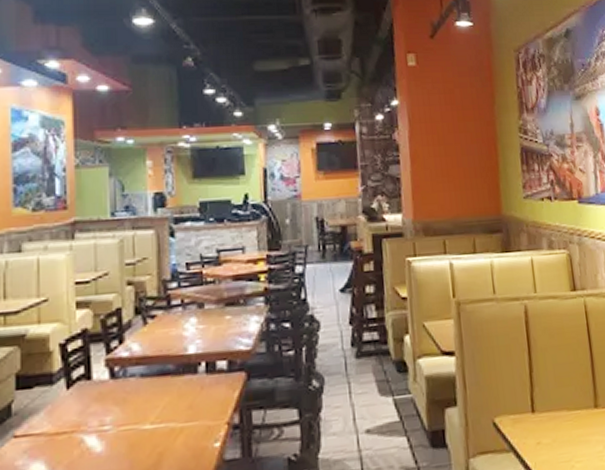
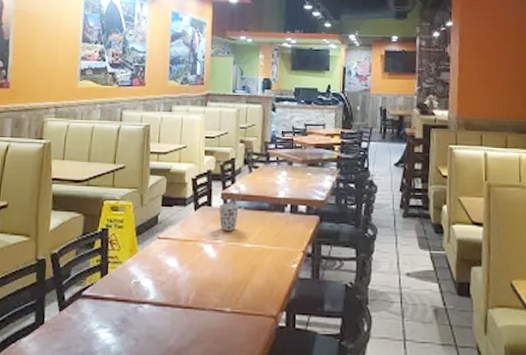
cup: none [103,371,133,412] -> present [219,203,239,231]

